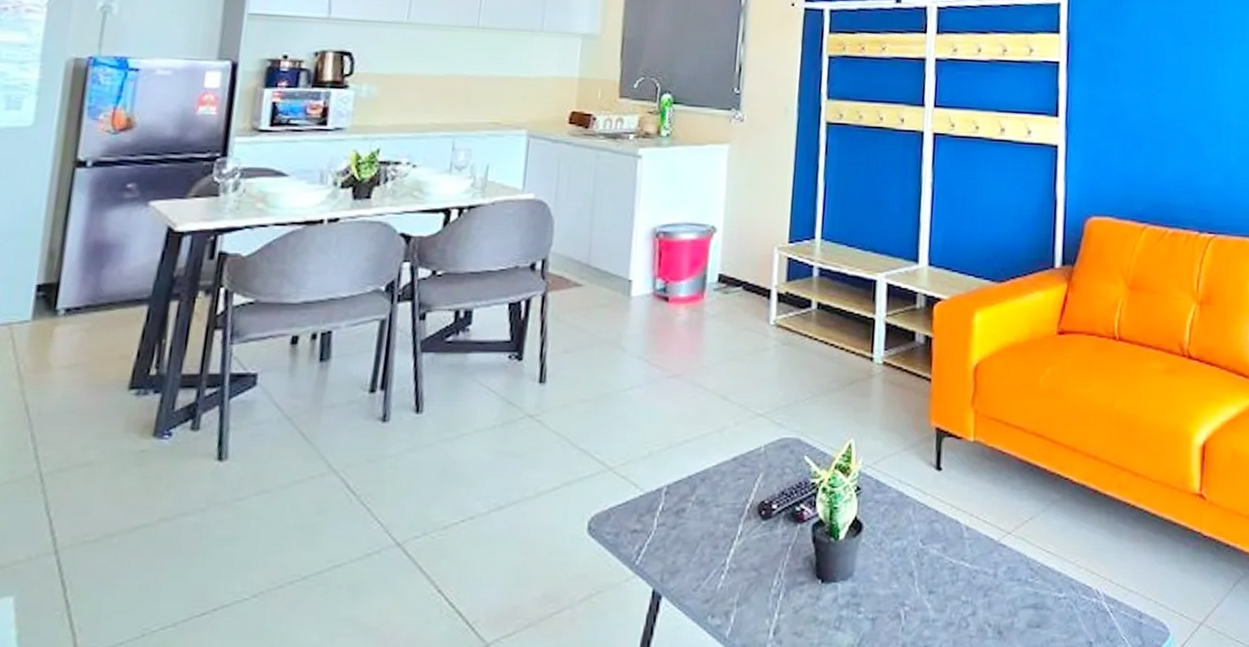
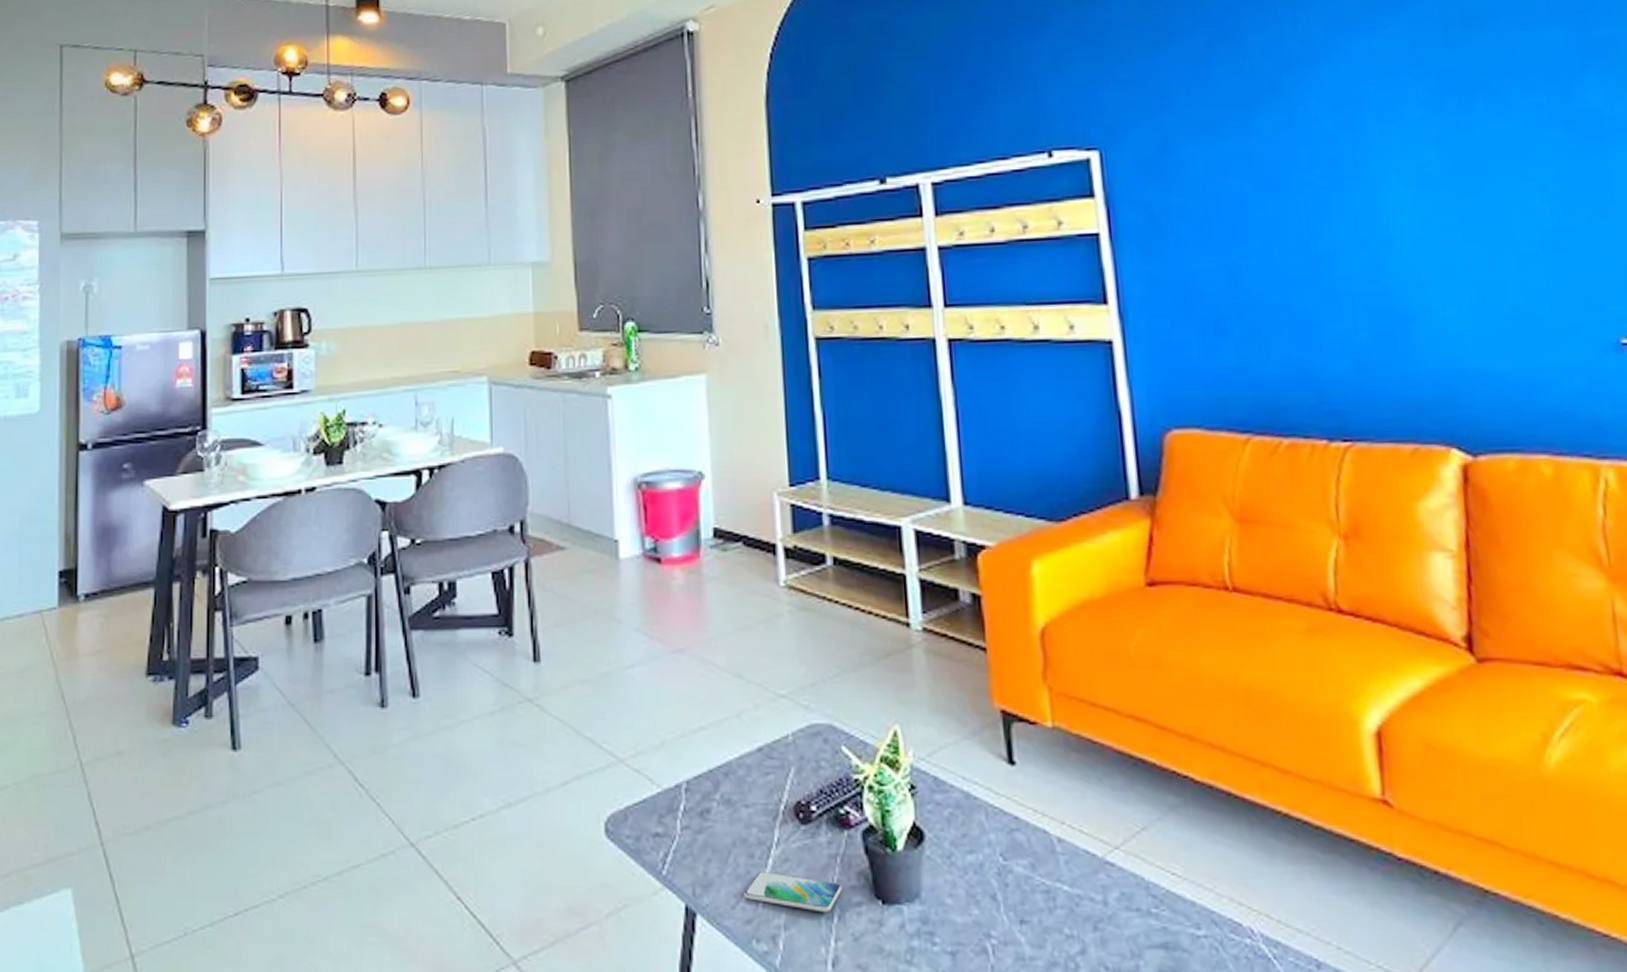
smartphone: none [706,558,790,591] -> present [744,870,842,913]

